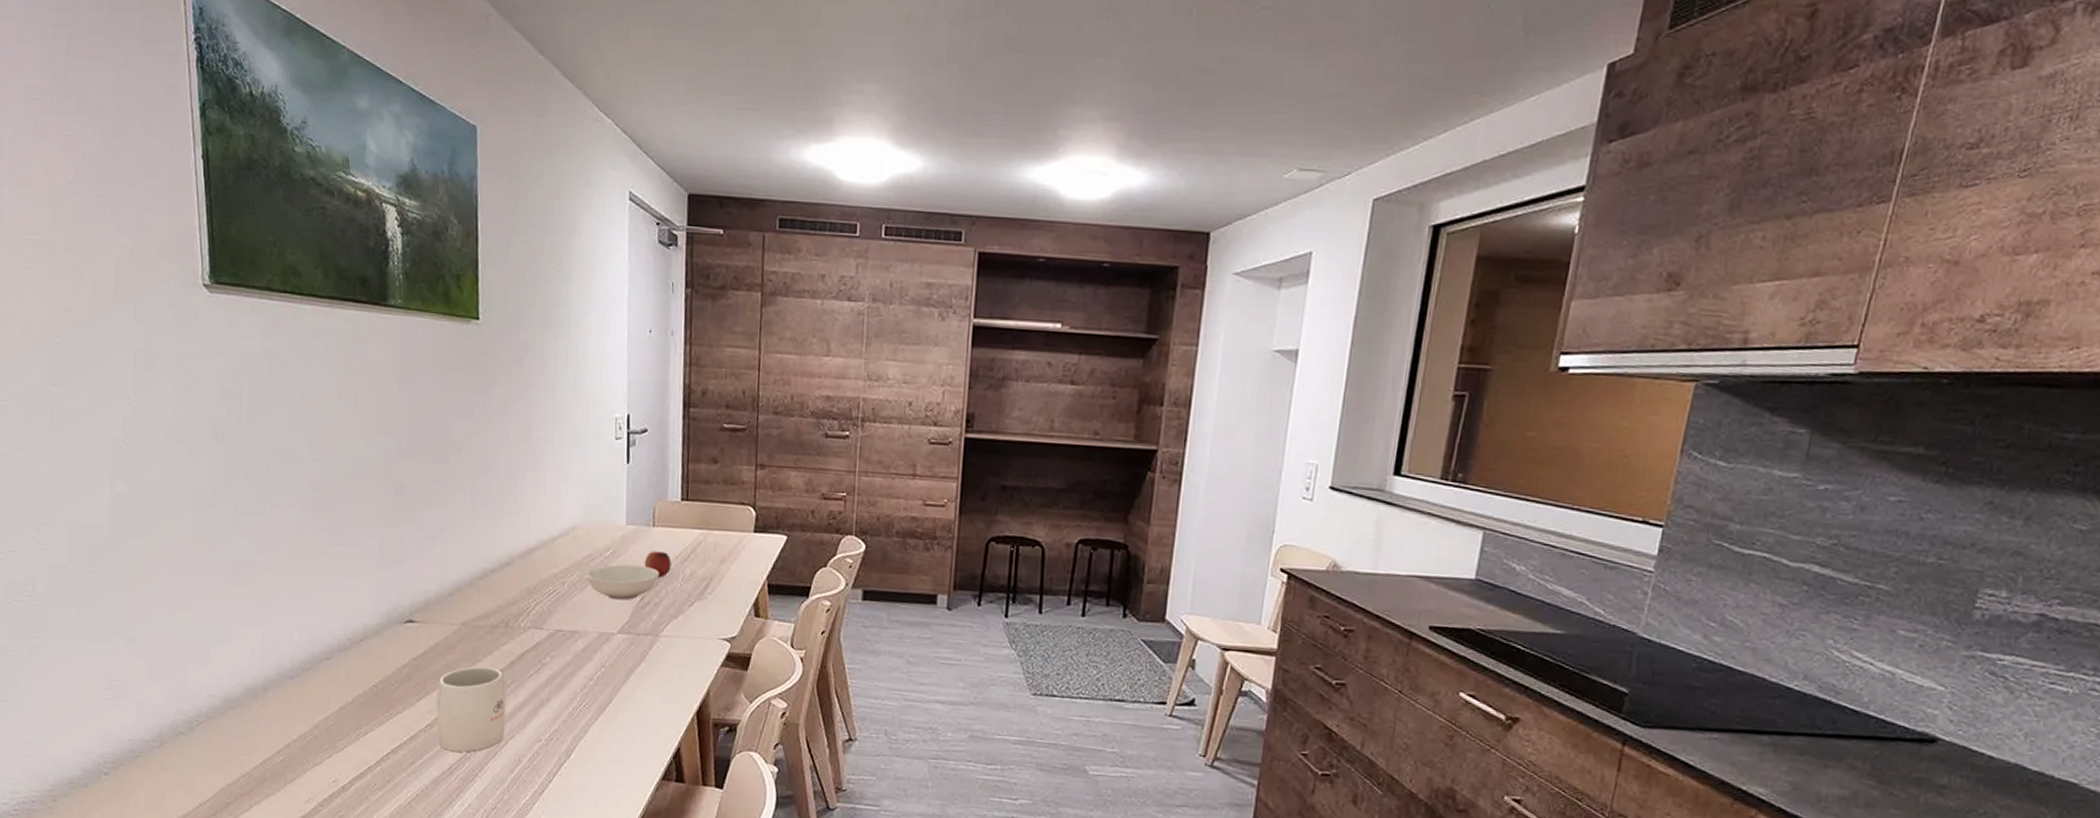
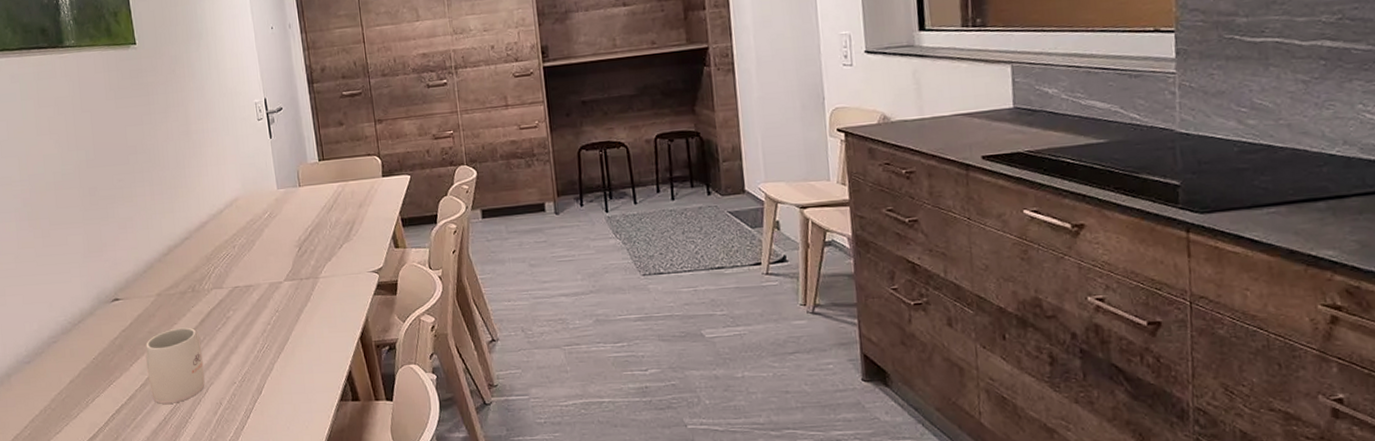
bowl: present [586,564,659,601] -> none [251,221,311,253]
fruit: present [644,551,671,578] -> none [296,206,320,229]

